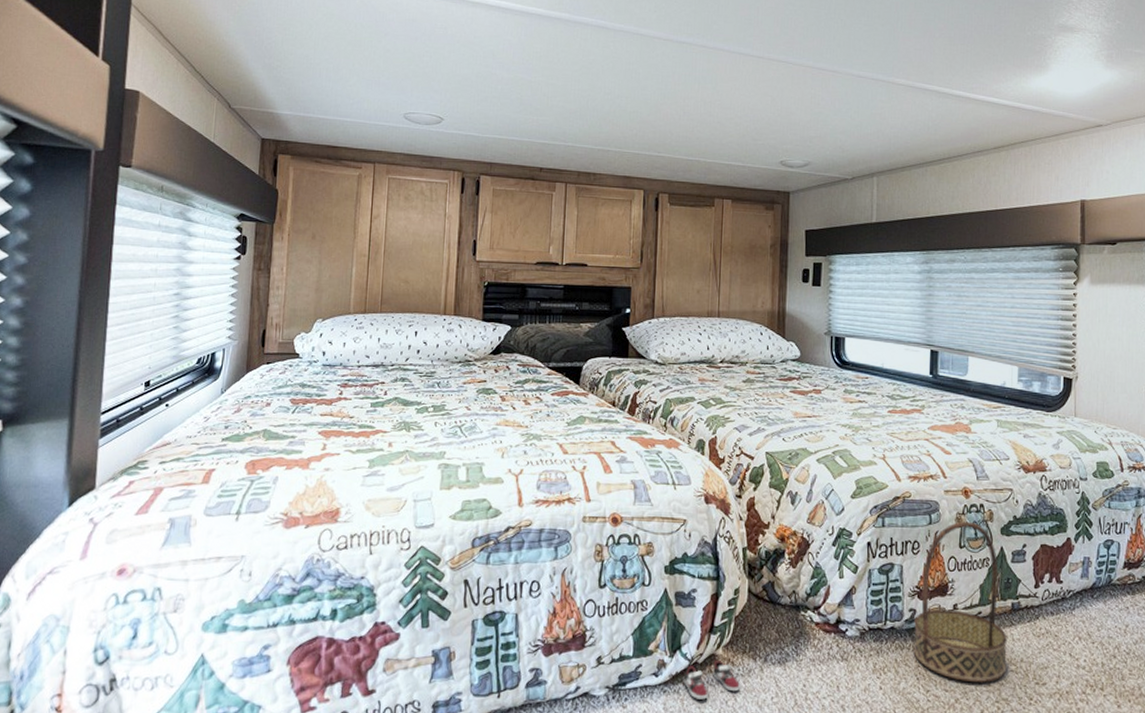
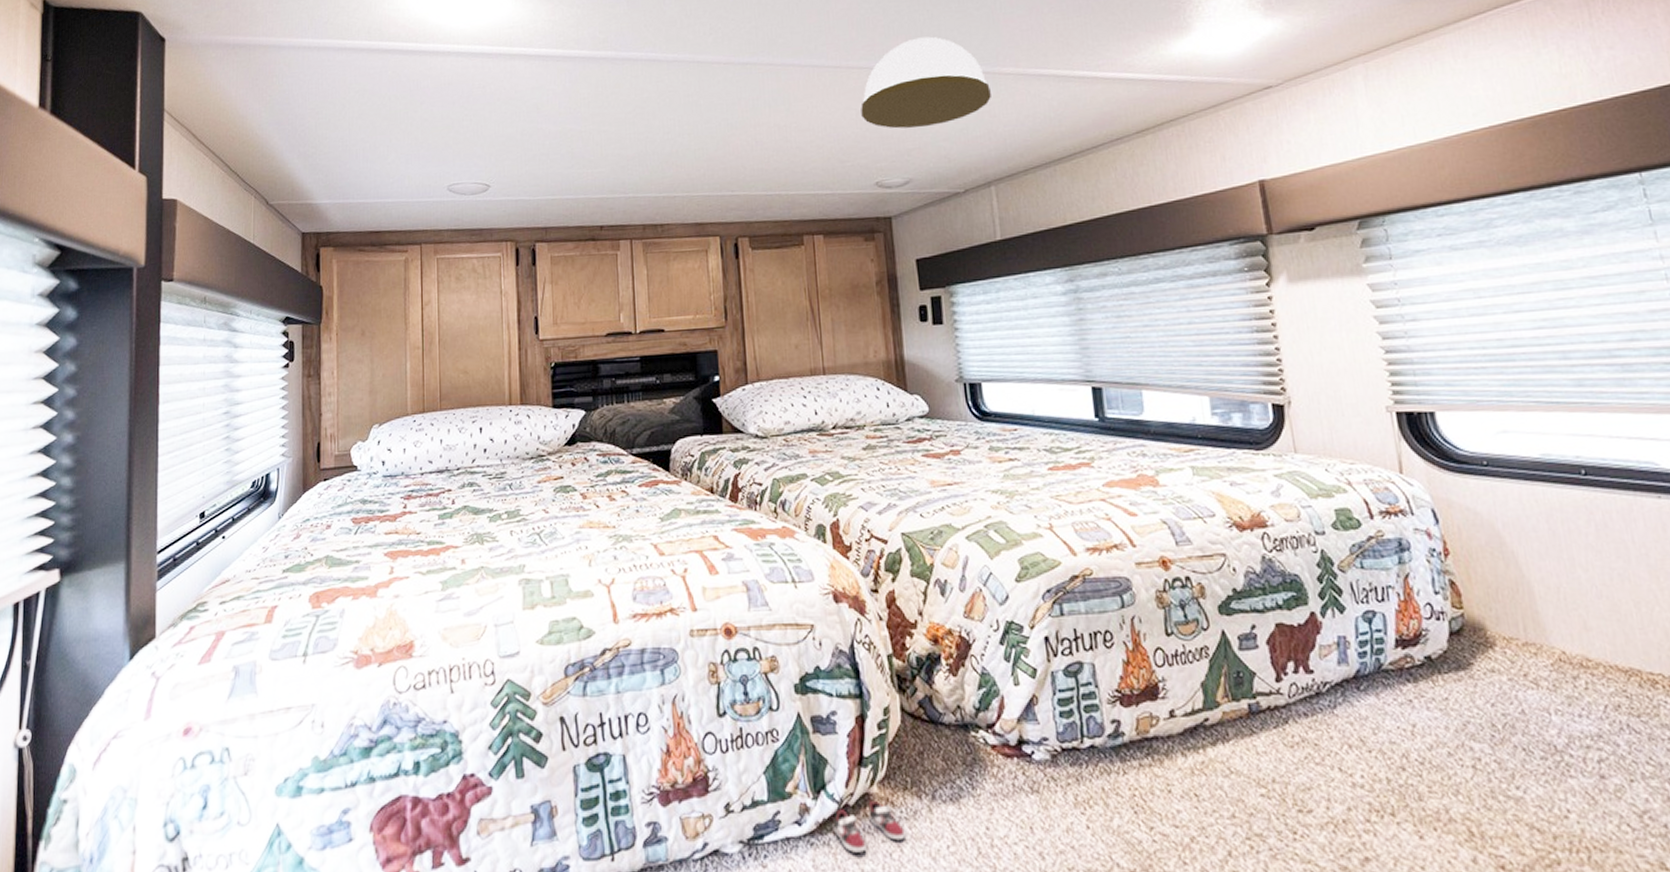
dome light: none [775,42,884,119] -> present [861,36,991,129]
basket: present [913,521,1007,683] -> none [1119,600,1255,814]

